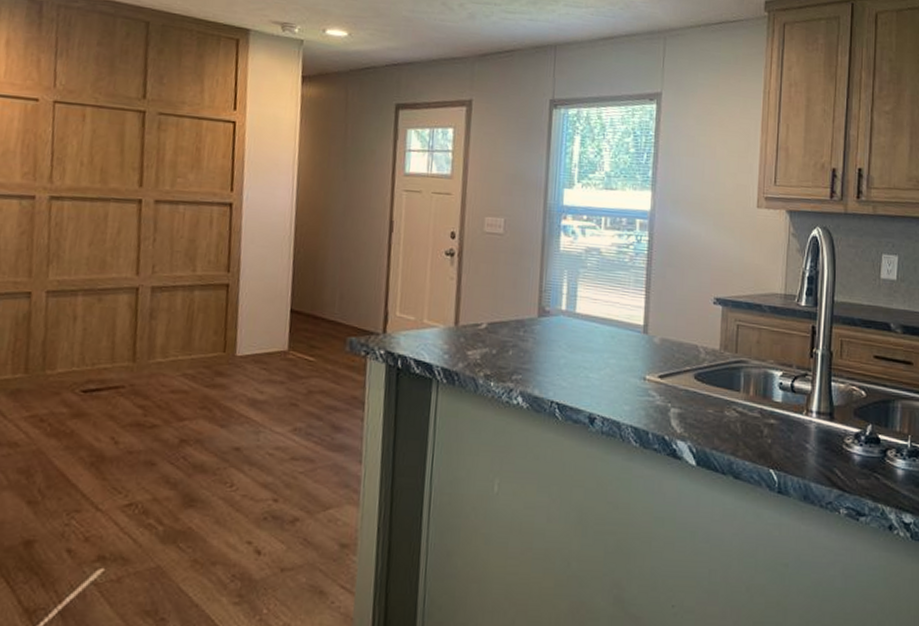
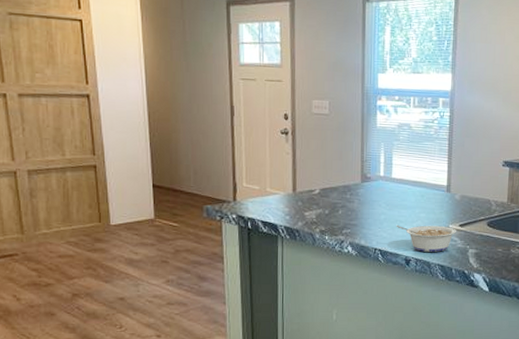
legume: none [579,372,655,410] -> present [396,224,456,252]

